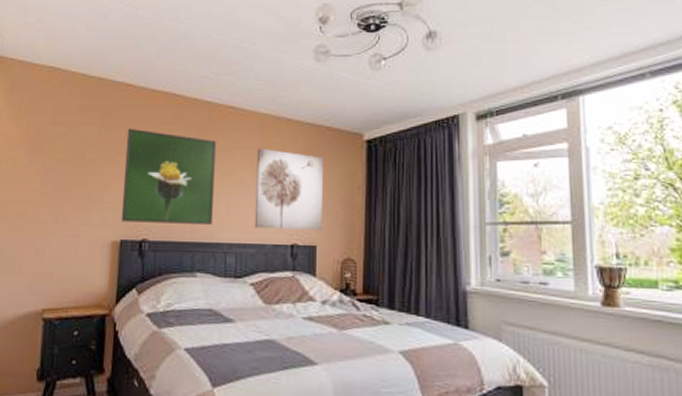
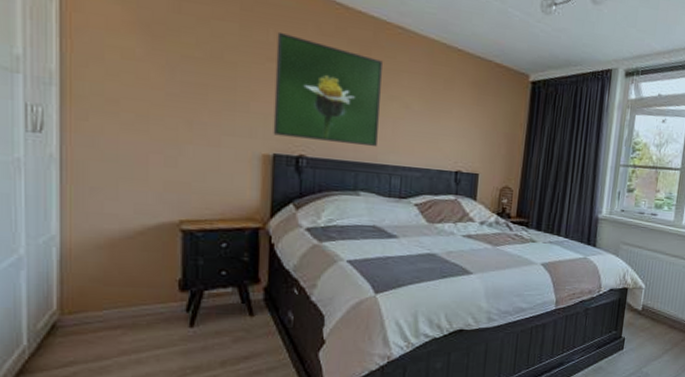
wall art: present [254,148,324,231] -> none [420,75,492,160]

